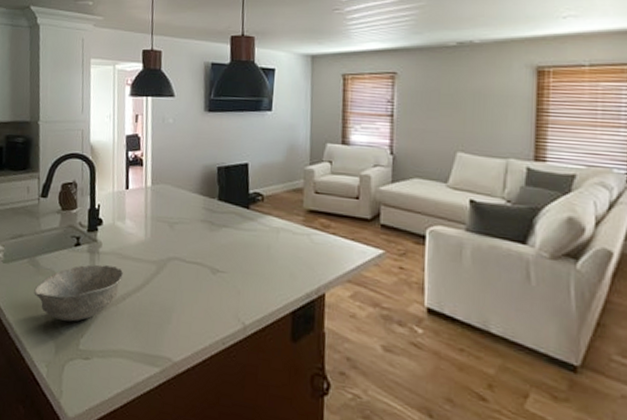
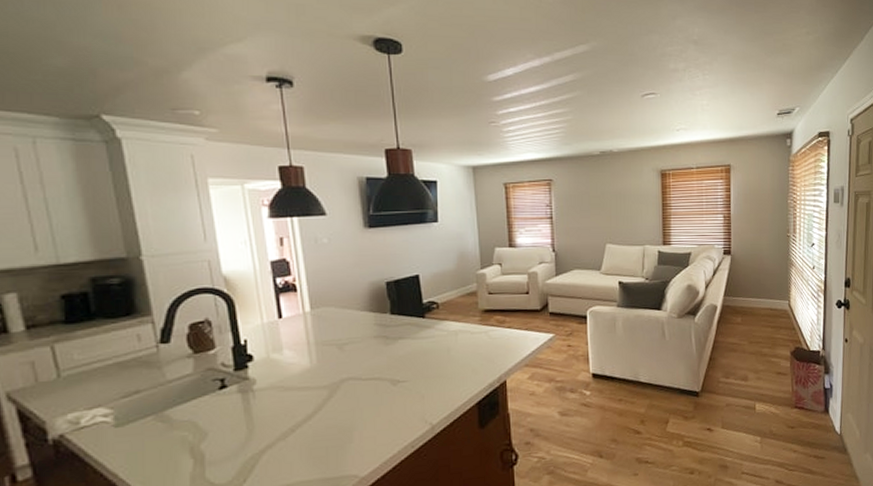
bowl: present [34,264,124,322] -> none [168,401,290,472]

